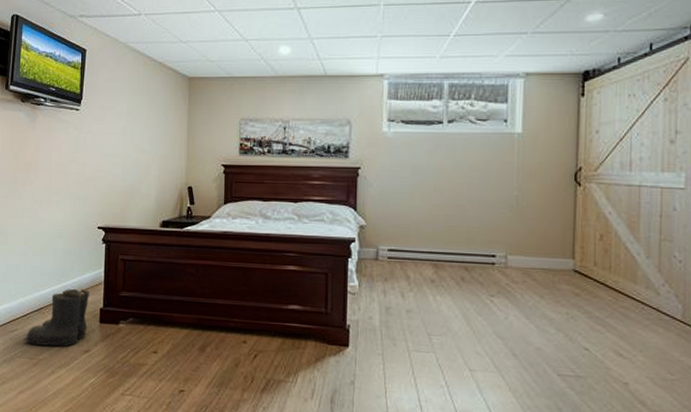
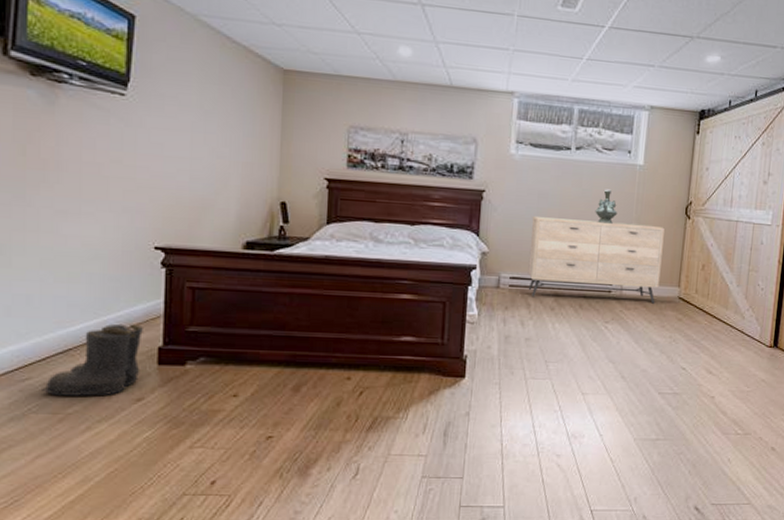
dresser: none [405,190,551,277] -> present [528,217,665,304]
decorative urn: none [472,159,497,194] -> present [595,189,618,224]

